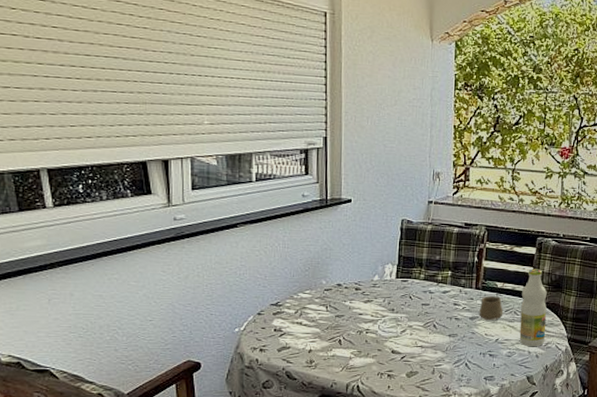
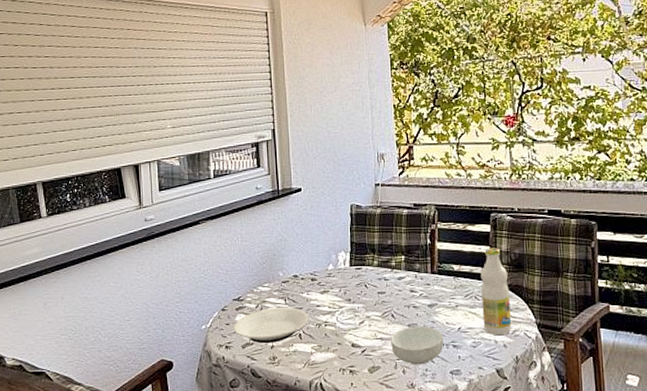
plate: none [269,314,350,347] -> present [233,307,309,343]
cereal bowl: none [430,336,482,371] -> present [391,326,444,365]
cup: present [479,296,504,320] -> none [437,280,463,307]

